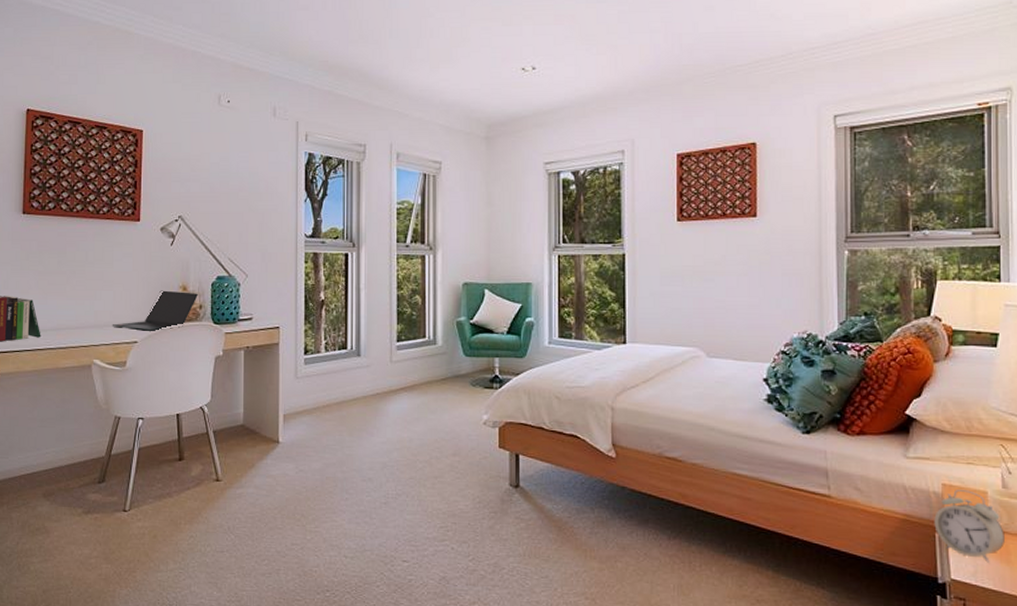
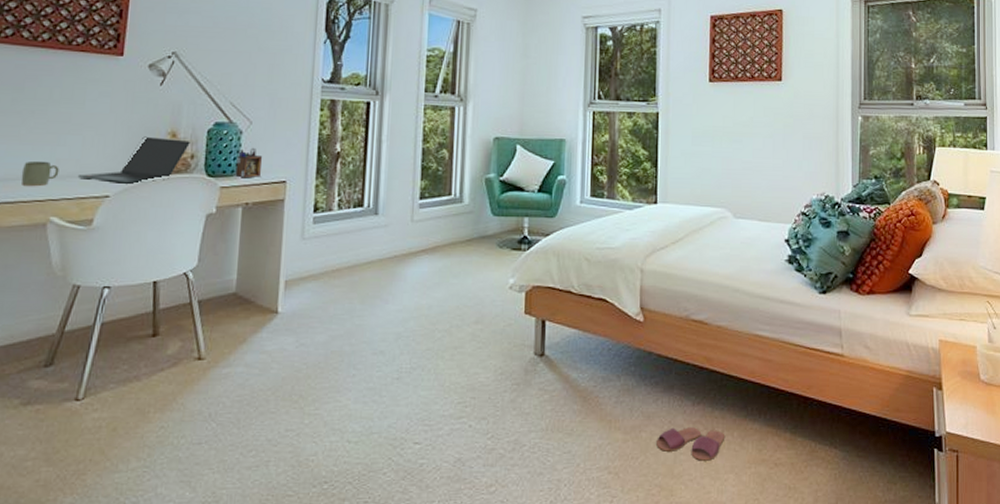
mug: none [69,313,98,335] -> present [21,160,59,187]
desk organizer: none [237,297,259,325] -> present [235,147,263,178]
slippers: none [632,559,702,593] -> present [656,426,724,461]
alarm clock: present [934,490,1004,563] -> none [932,345,990,415]

